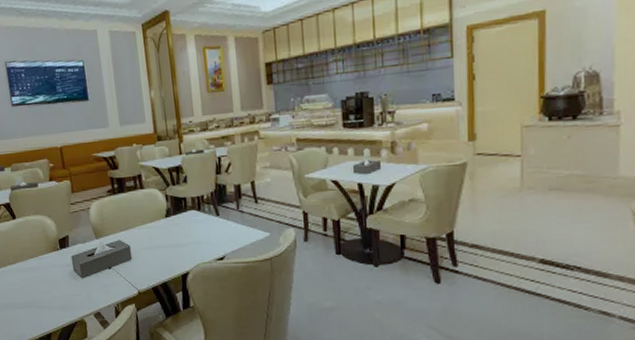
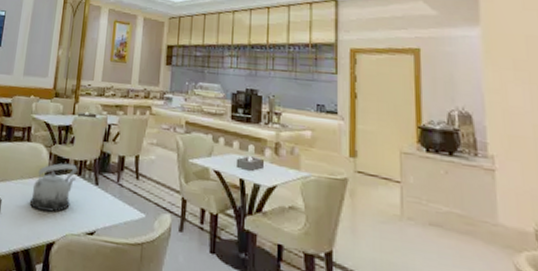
teapot: none [156,201,197,249] -> present [29,163,78,213]

